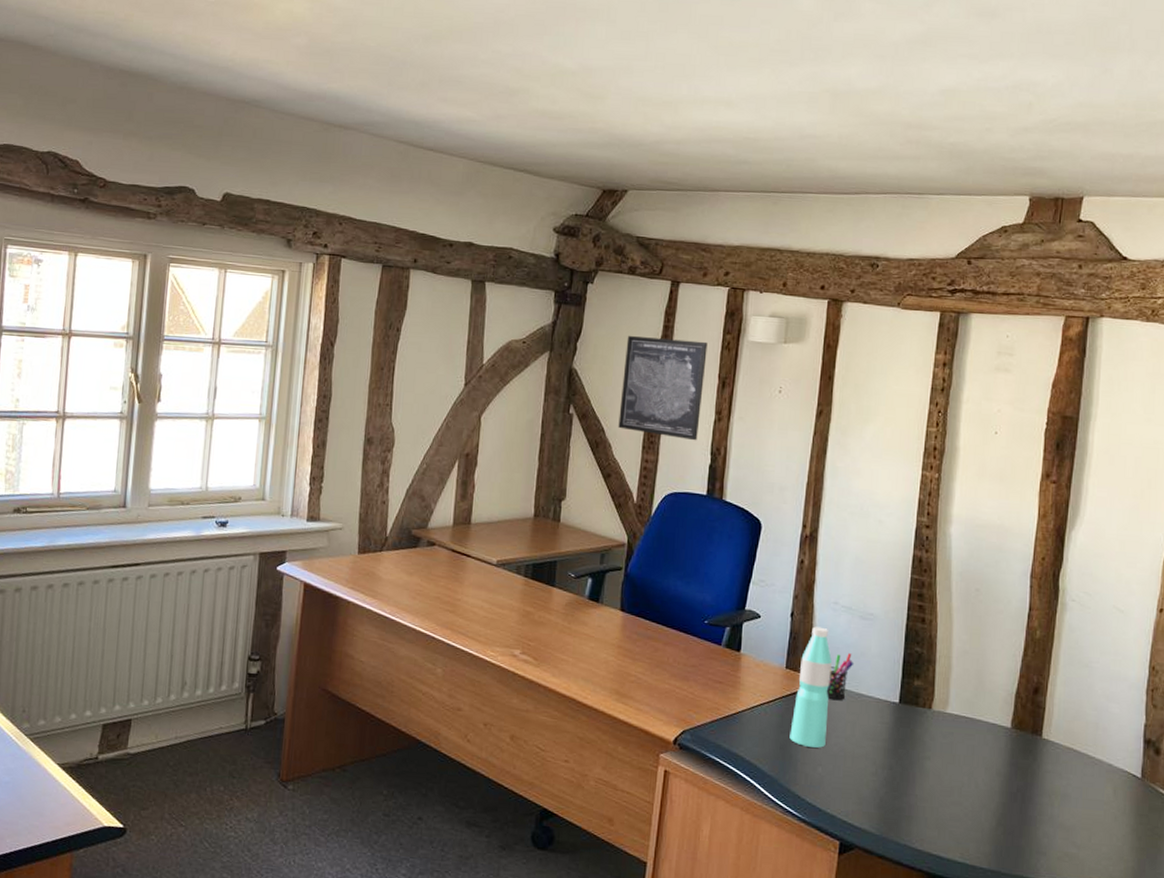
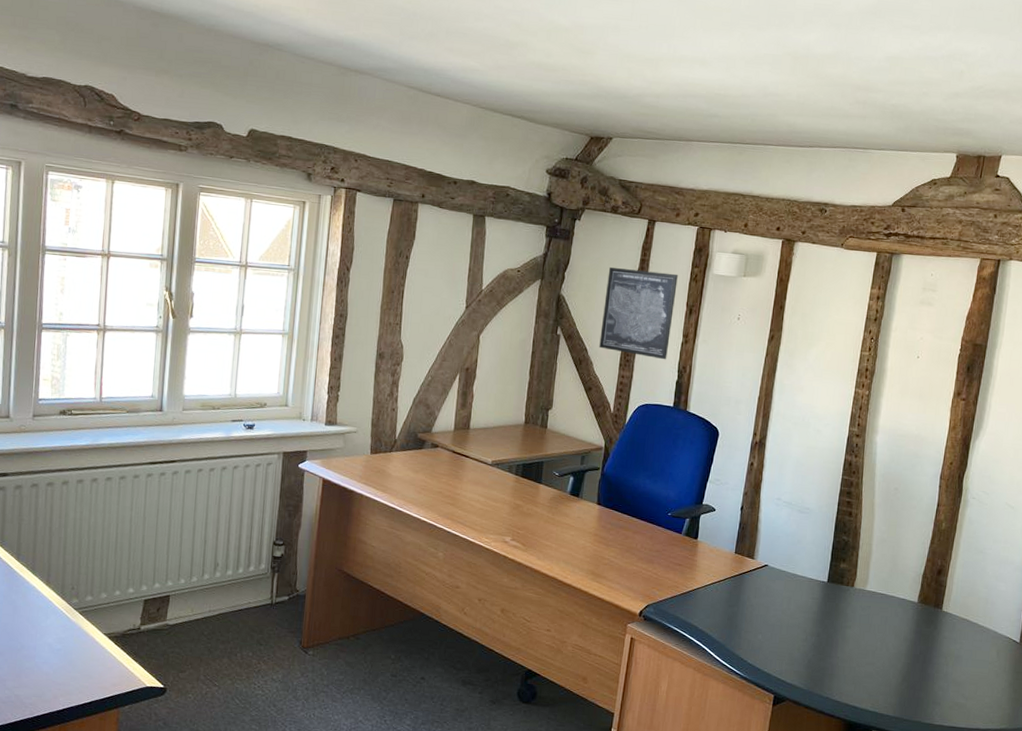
water bottle: present [789,626,832,748] -> none [736,518,774,619]
pen holder: present [826,653,854,700] -> none [767,541,792,579]

